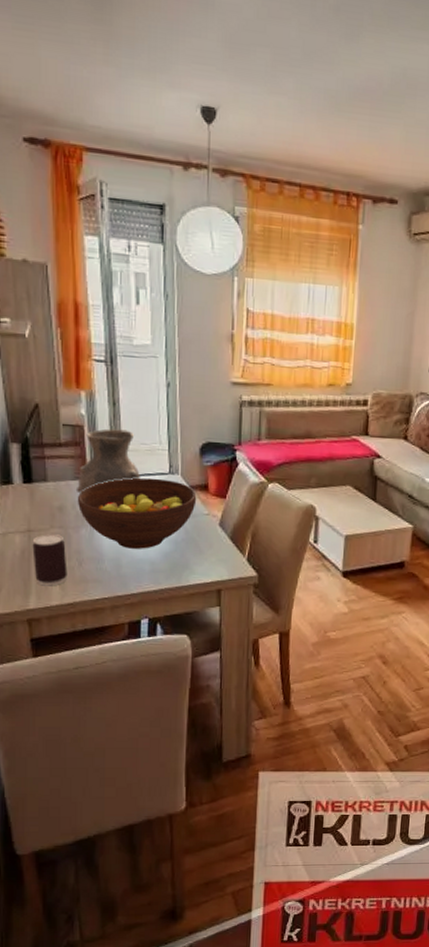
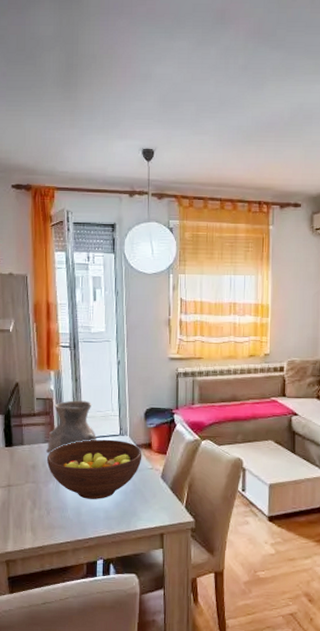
beverage can: present [32,534,67,586] -> none [11,488,38,532]

